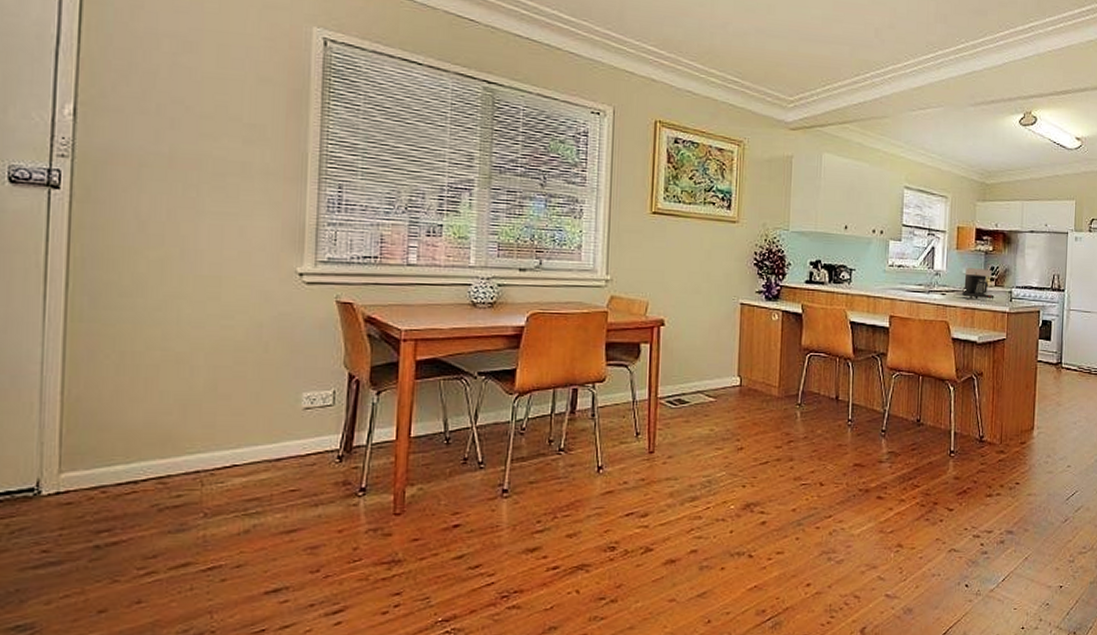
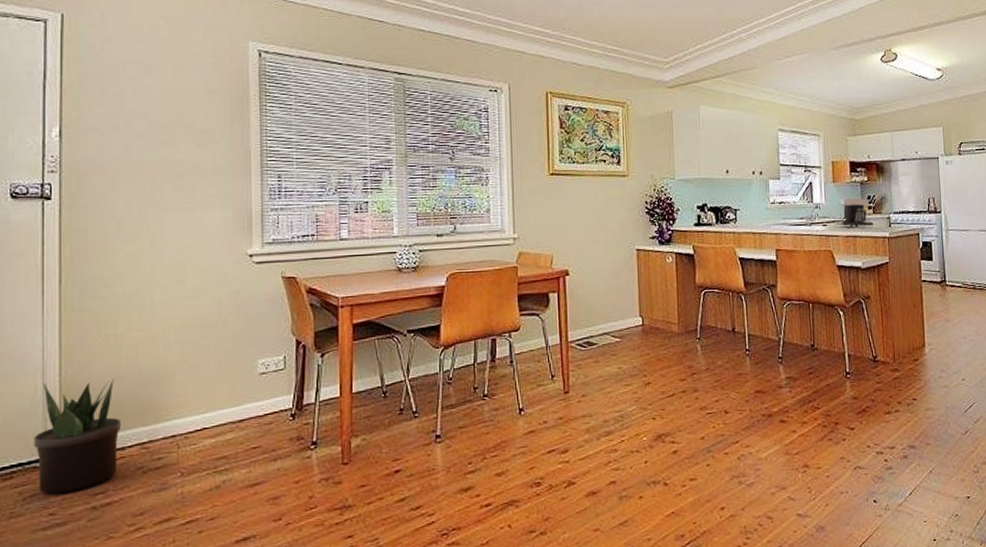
planter: none [25,401,134,529] -> present [33,378,121,494]

